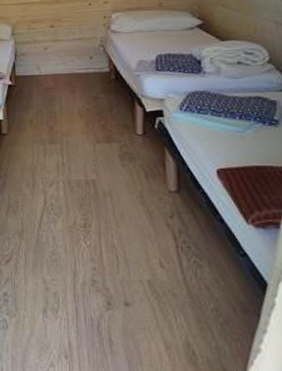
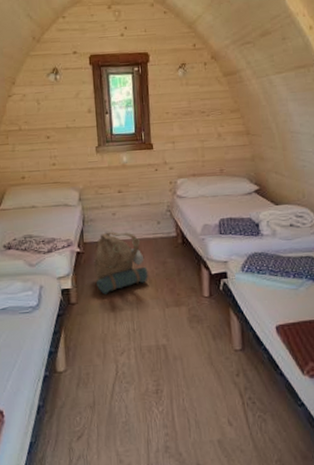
backpack: none [25,66,79,127] -> present [94,231,148,295]

